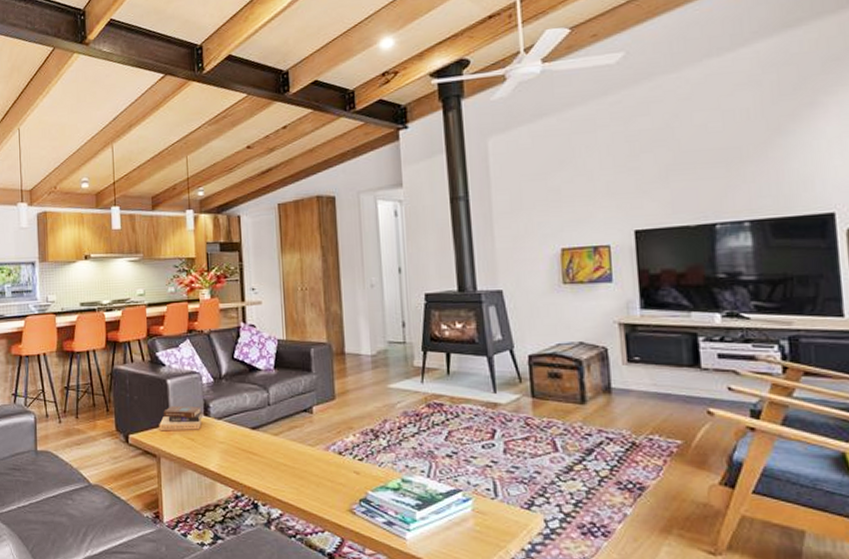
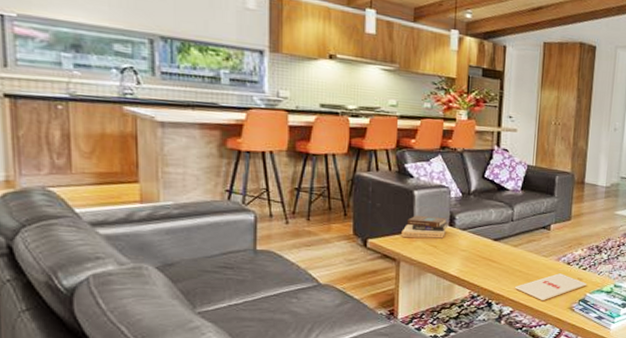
magazine: none [280,466,367,502] -> present [514,273,588,301]

